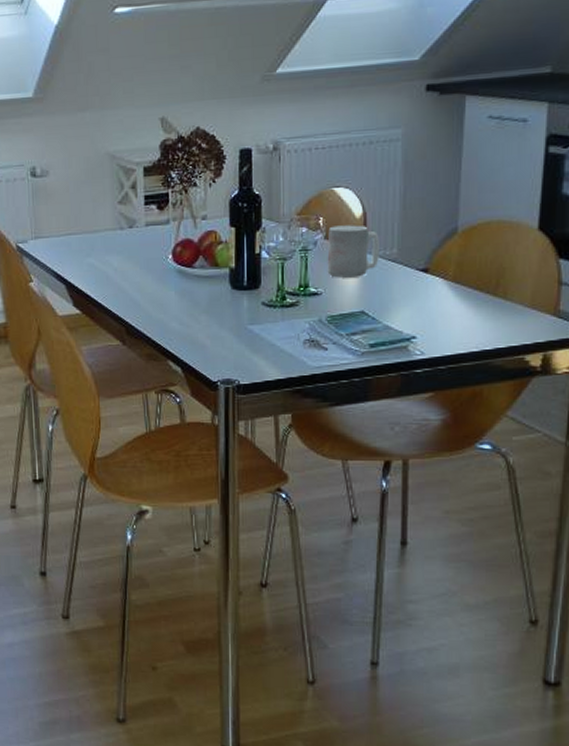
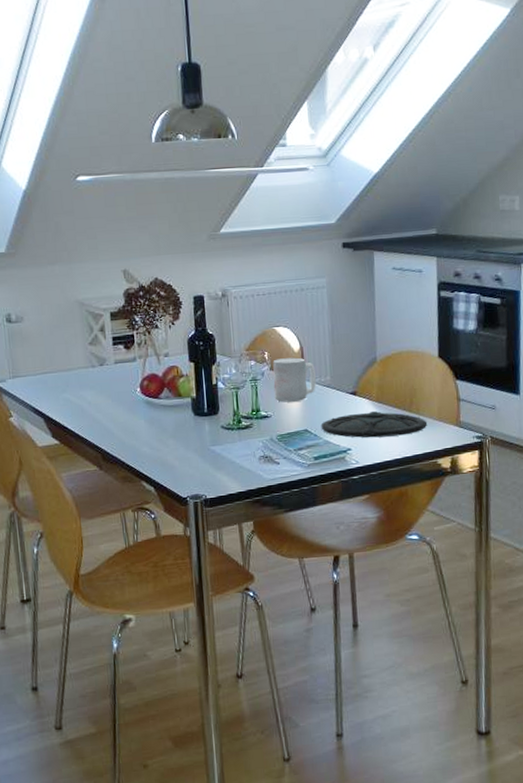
plate: none [381,292,516,325] -> present [321,410,428,438]

